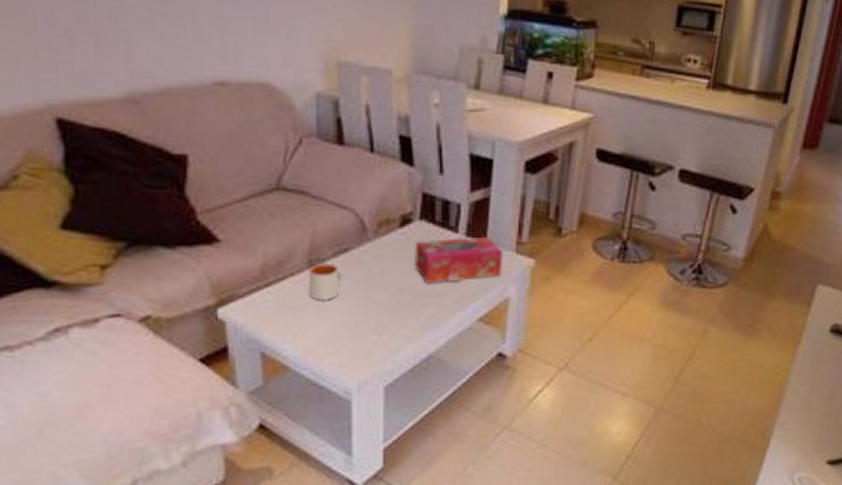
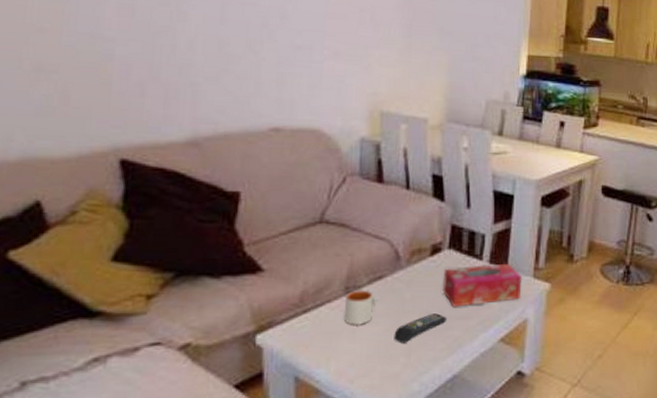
remote control: none [363,290,419,321] -> present [394,313,446,344]

